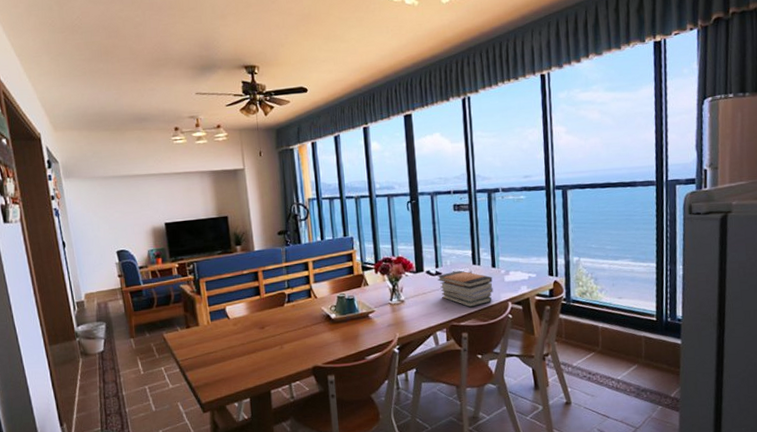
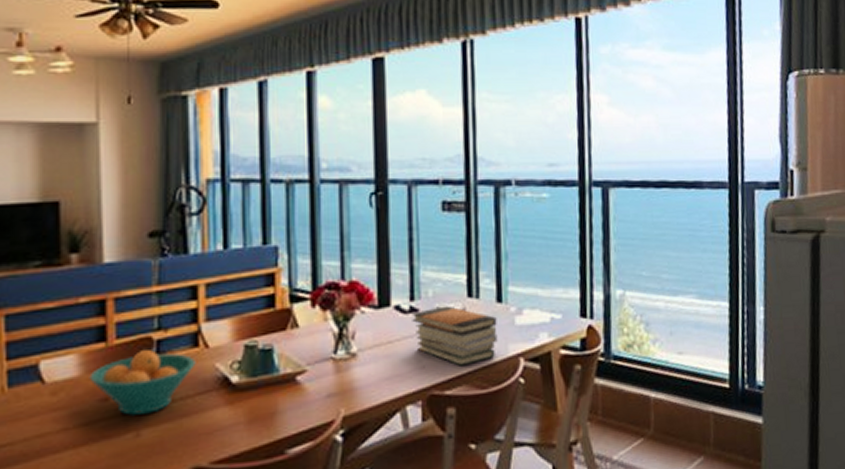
fruit bowl: none [253,300,311,337] -> present [89,350,196,415]

